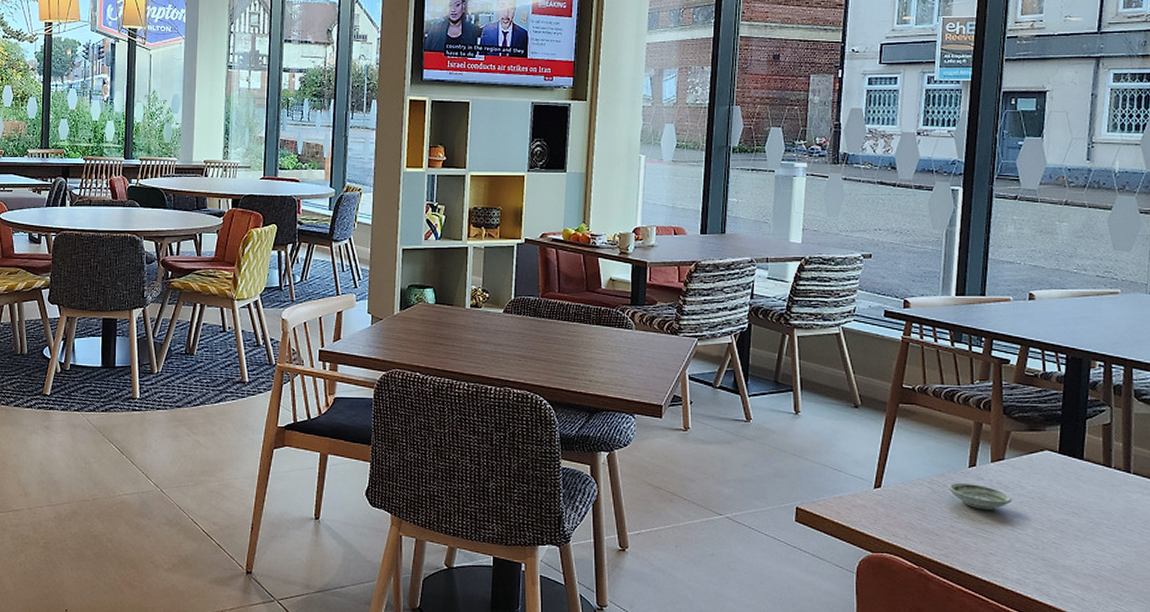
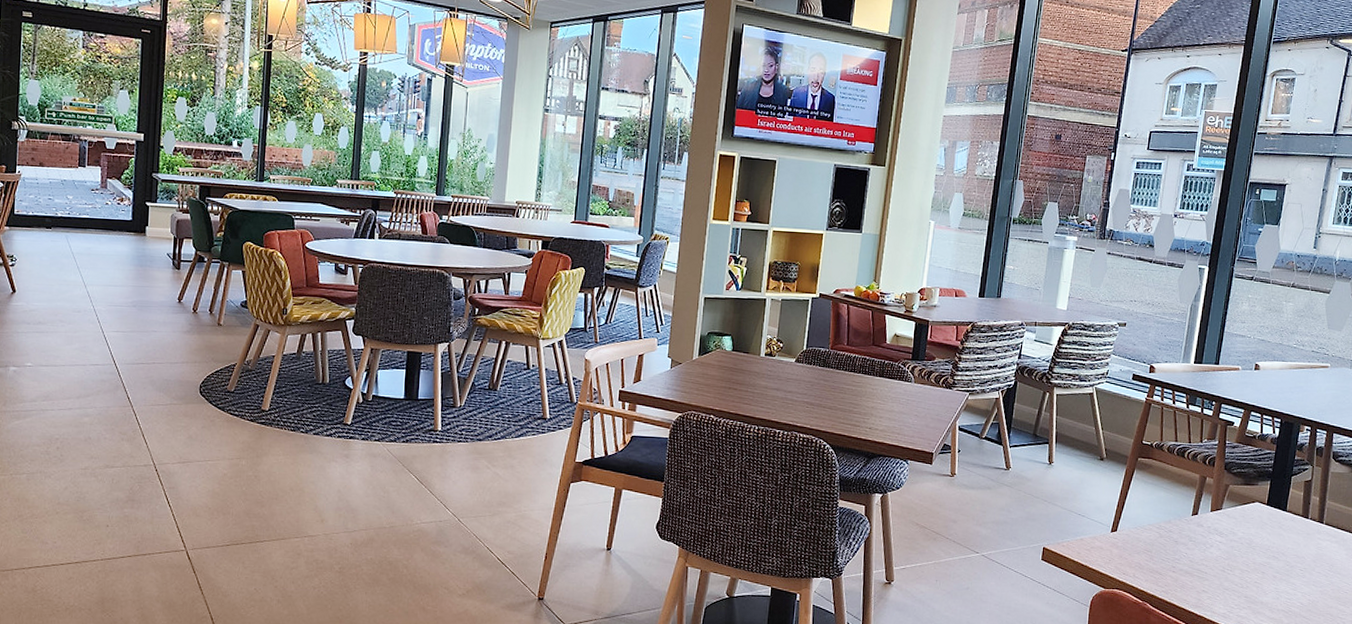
saucer: present [947,482,1012,510] -> none [1172,528,1225,553]

